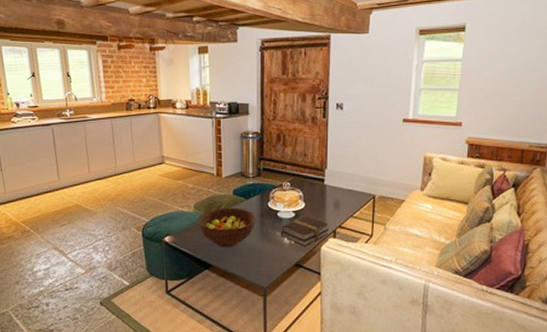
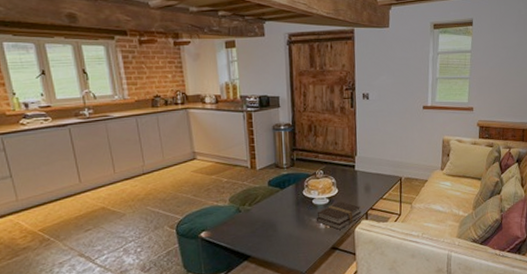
fruit bowl: present [198,207,256,248] -> none [234,198,292,238]

